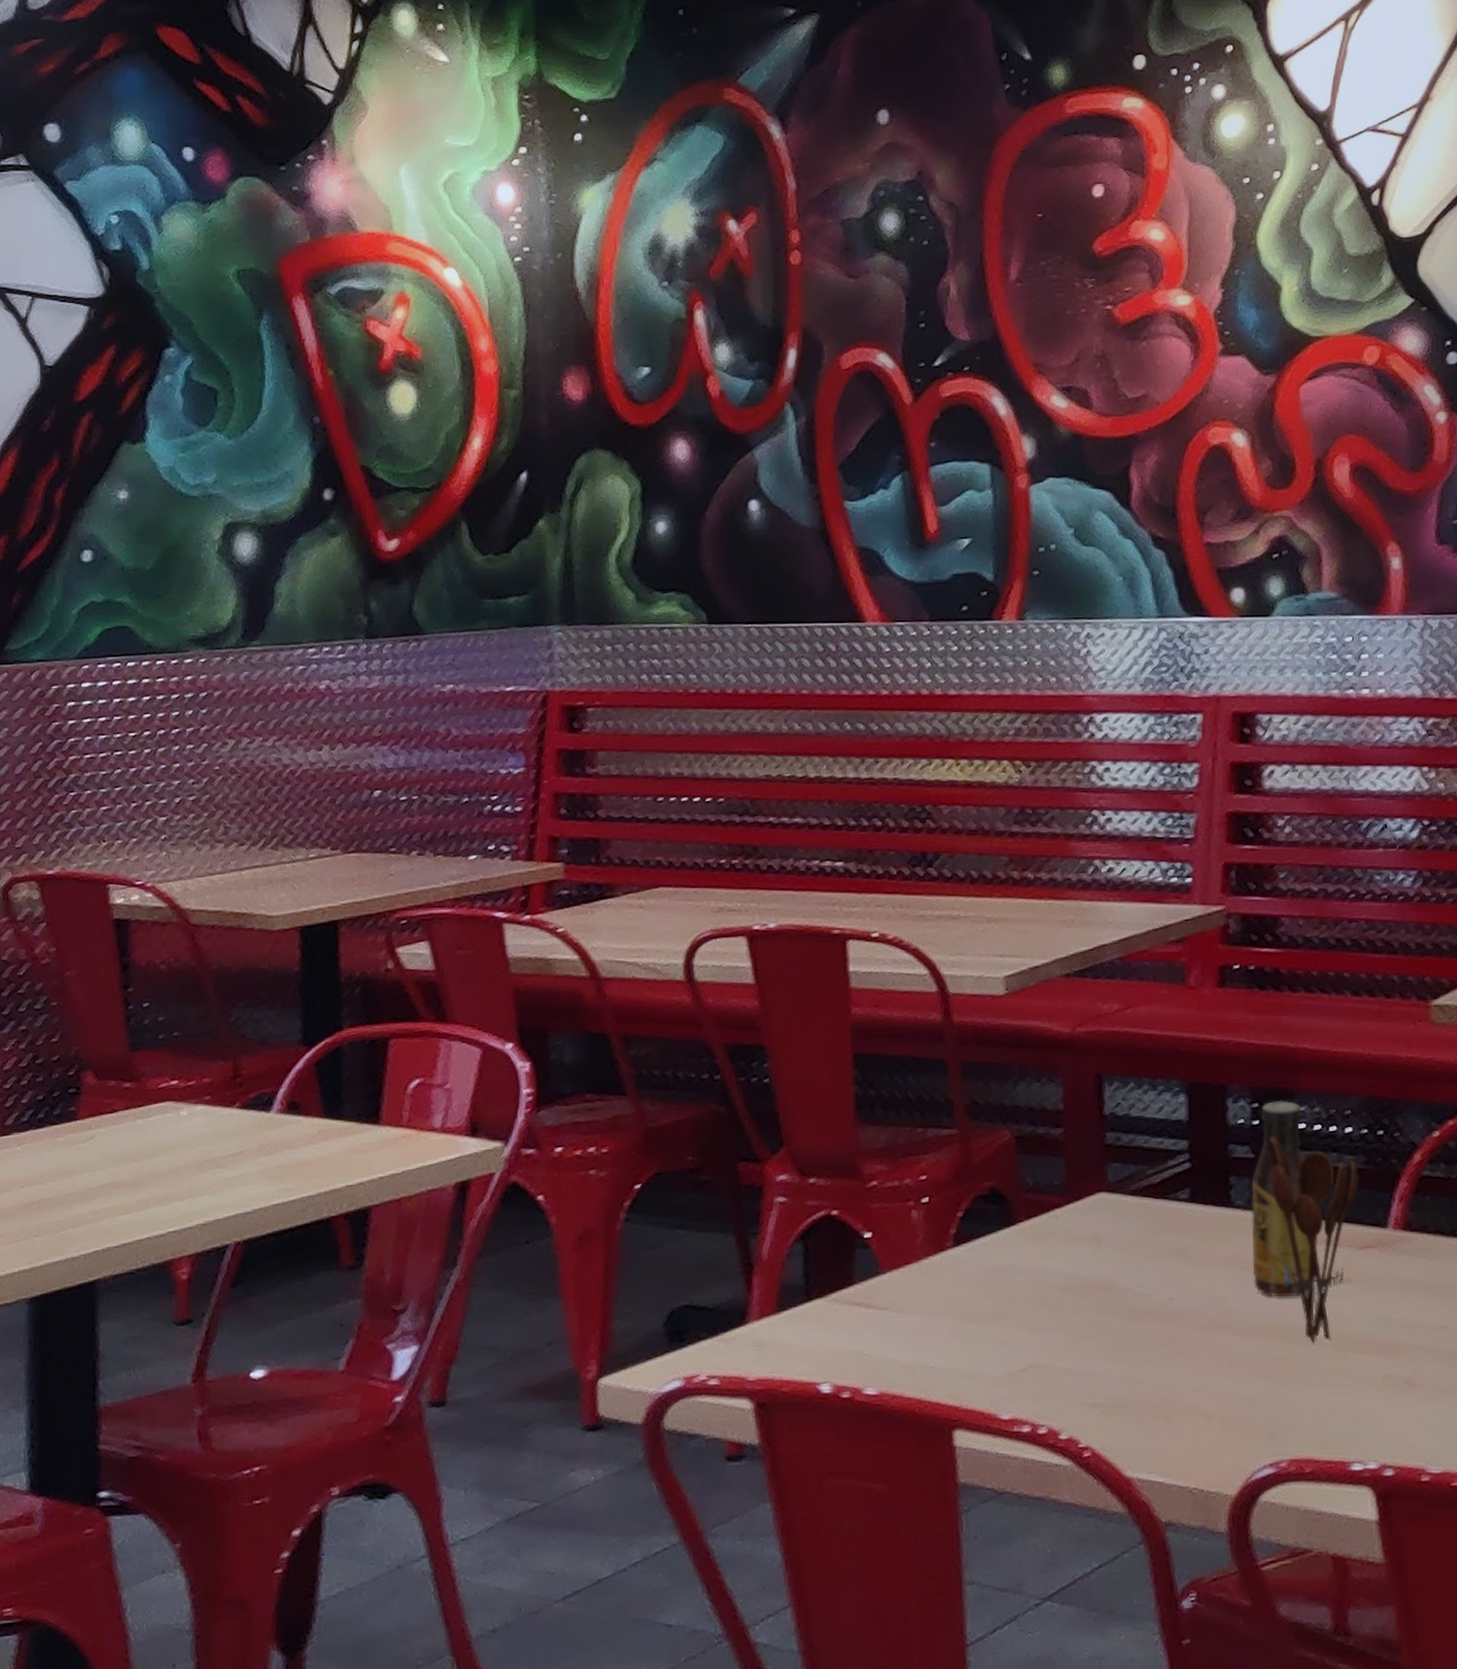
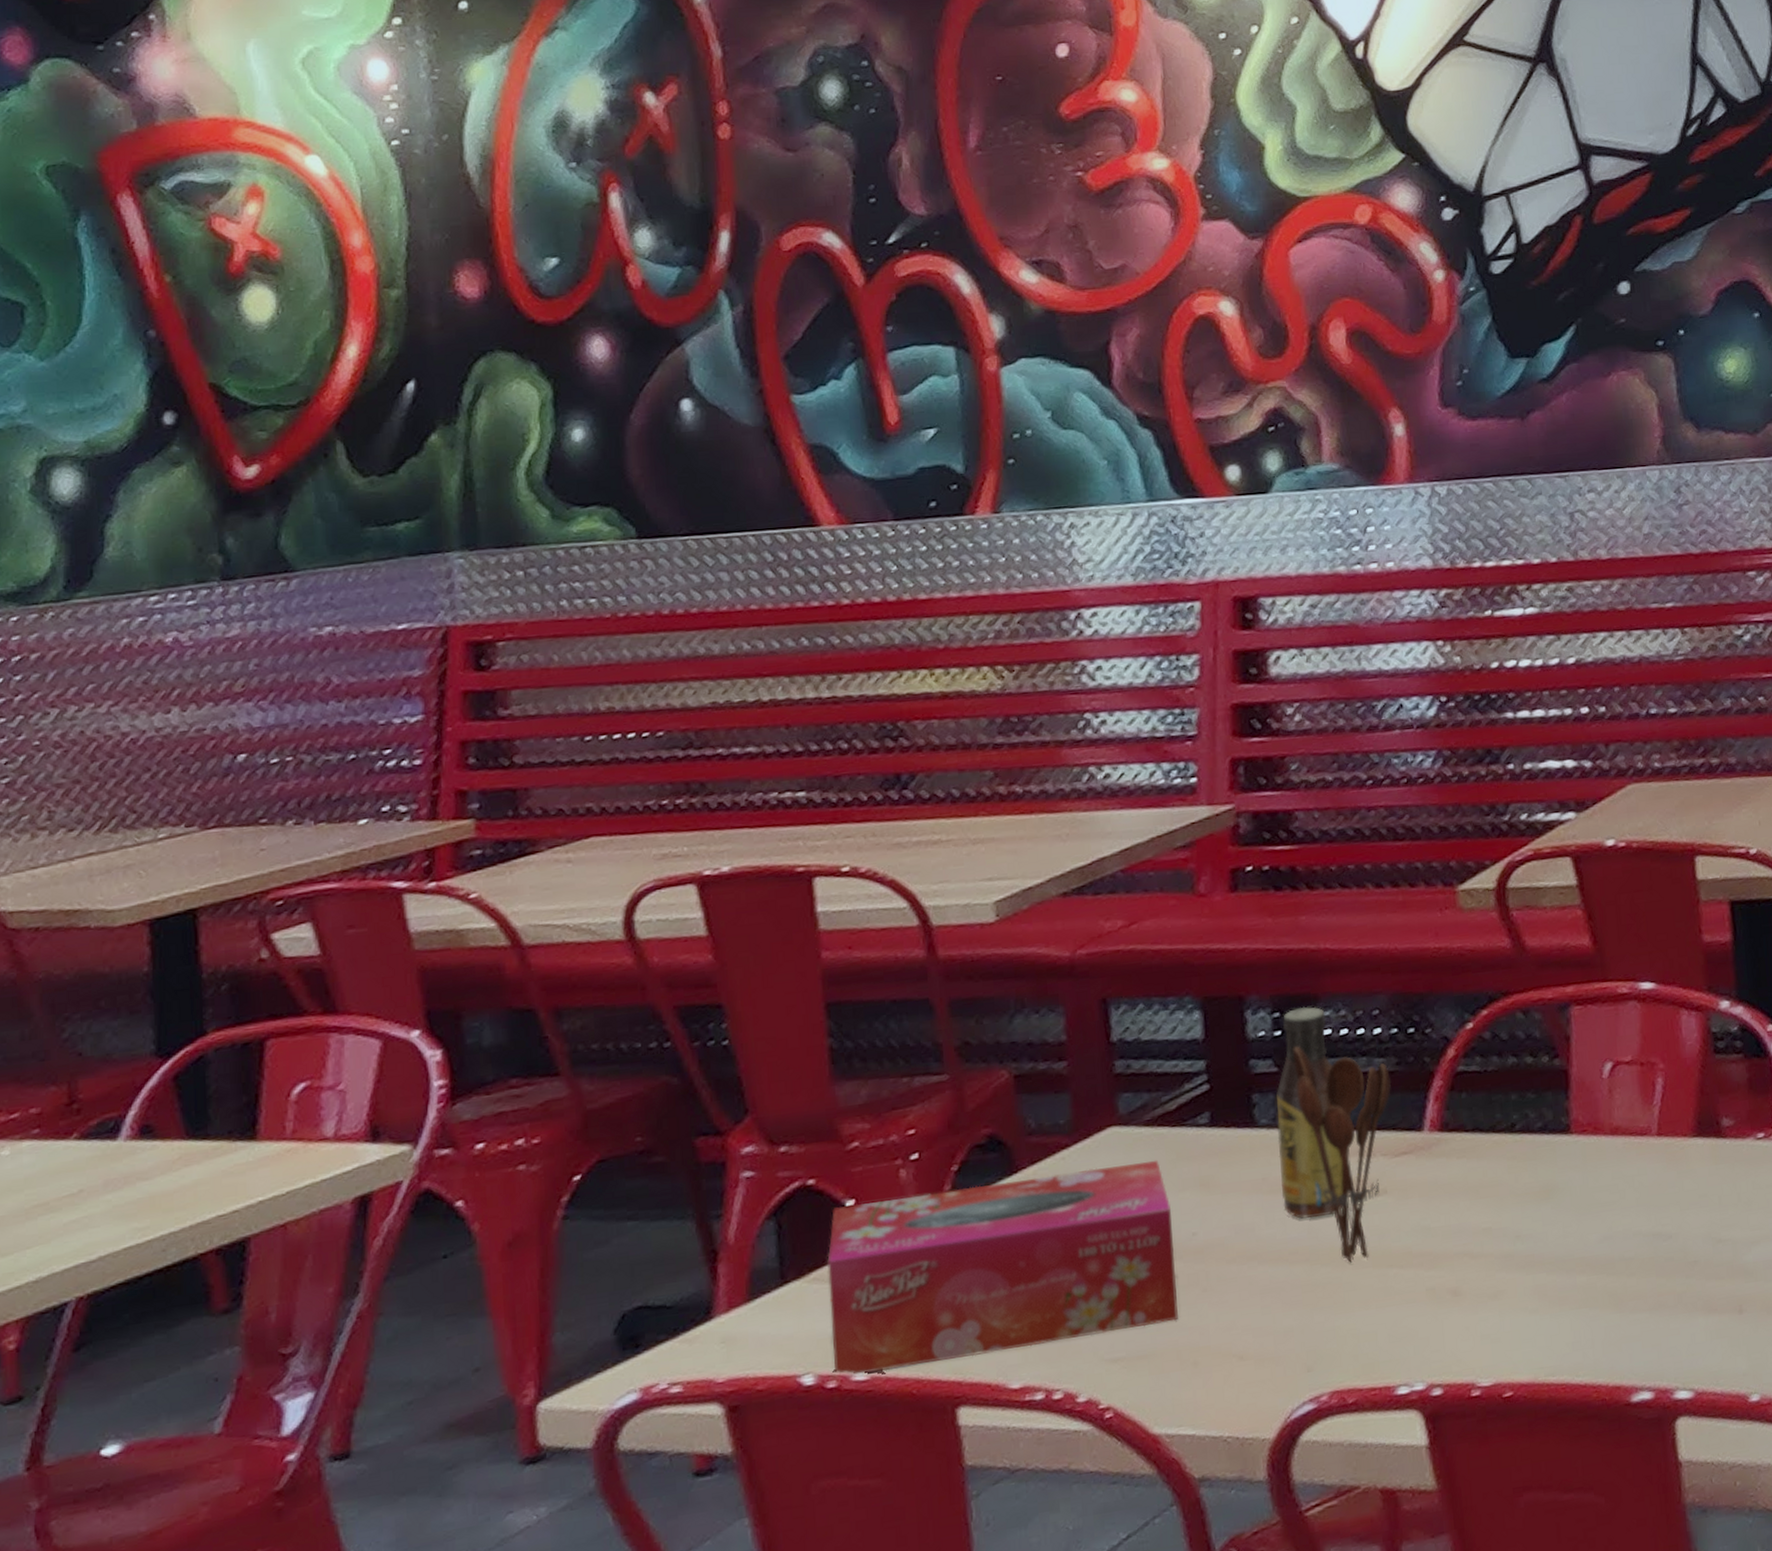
tissue box: none [846,1227,1153,1389] -> present [827,1159,1178,1375]

